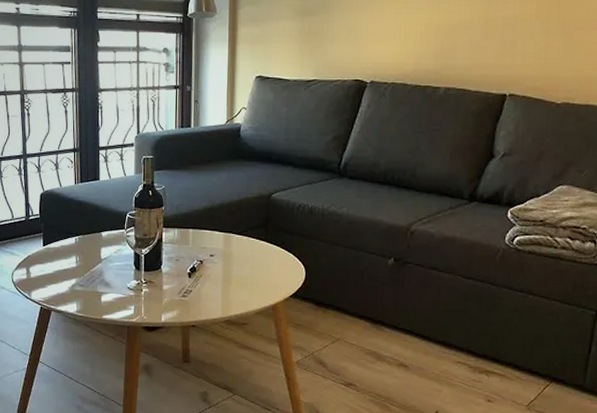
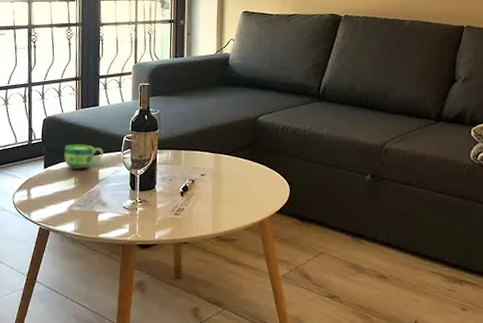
cup: none [64,220,105,247] -> present [64,144,103,169]

